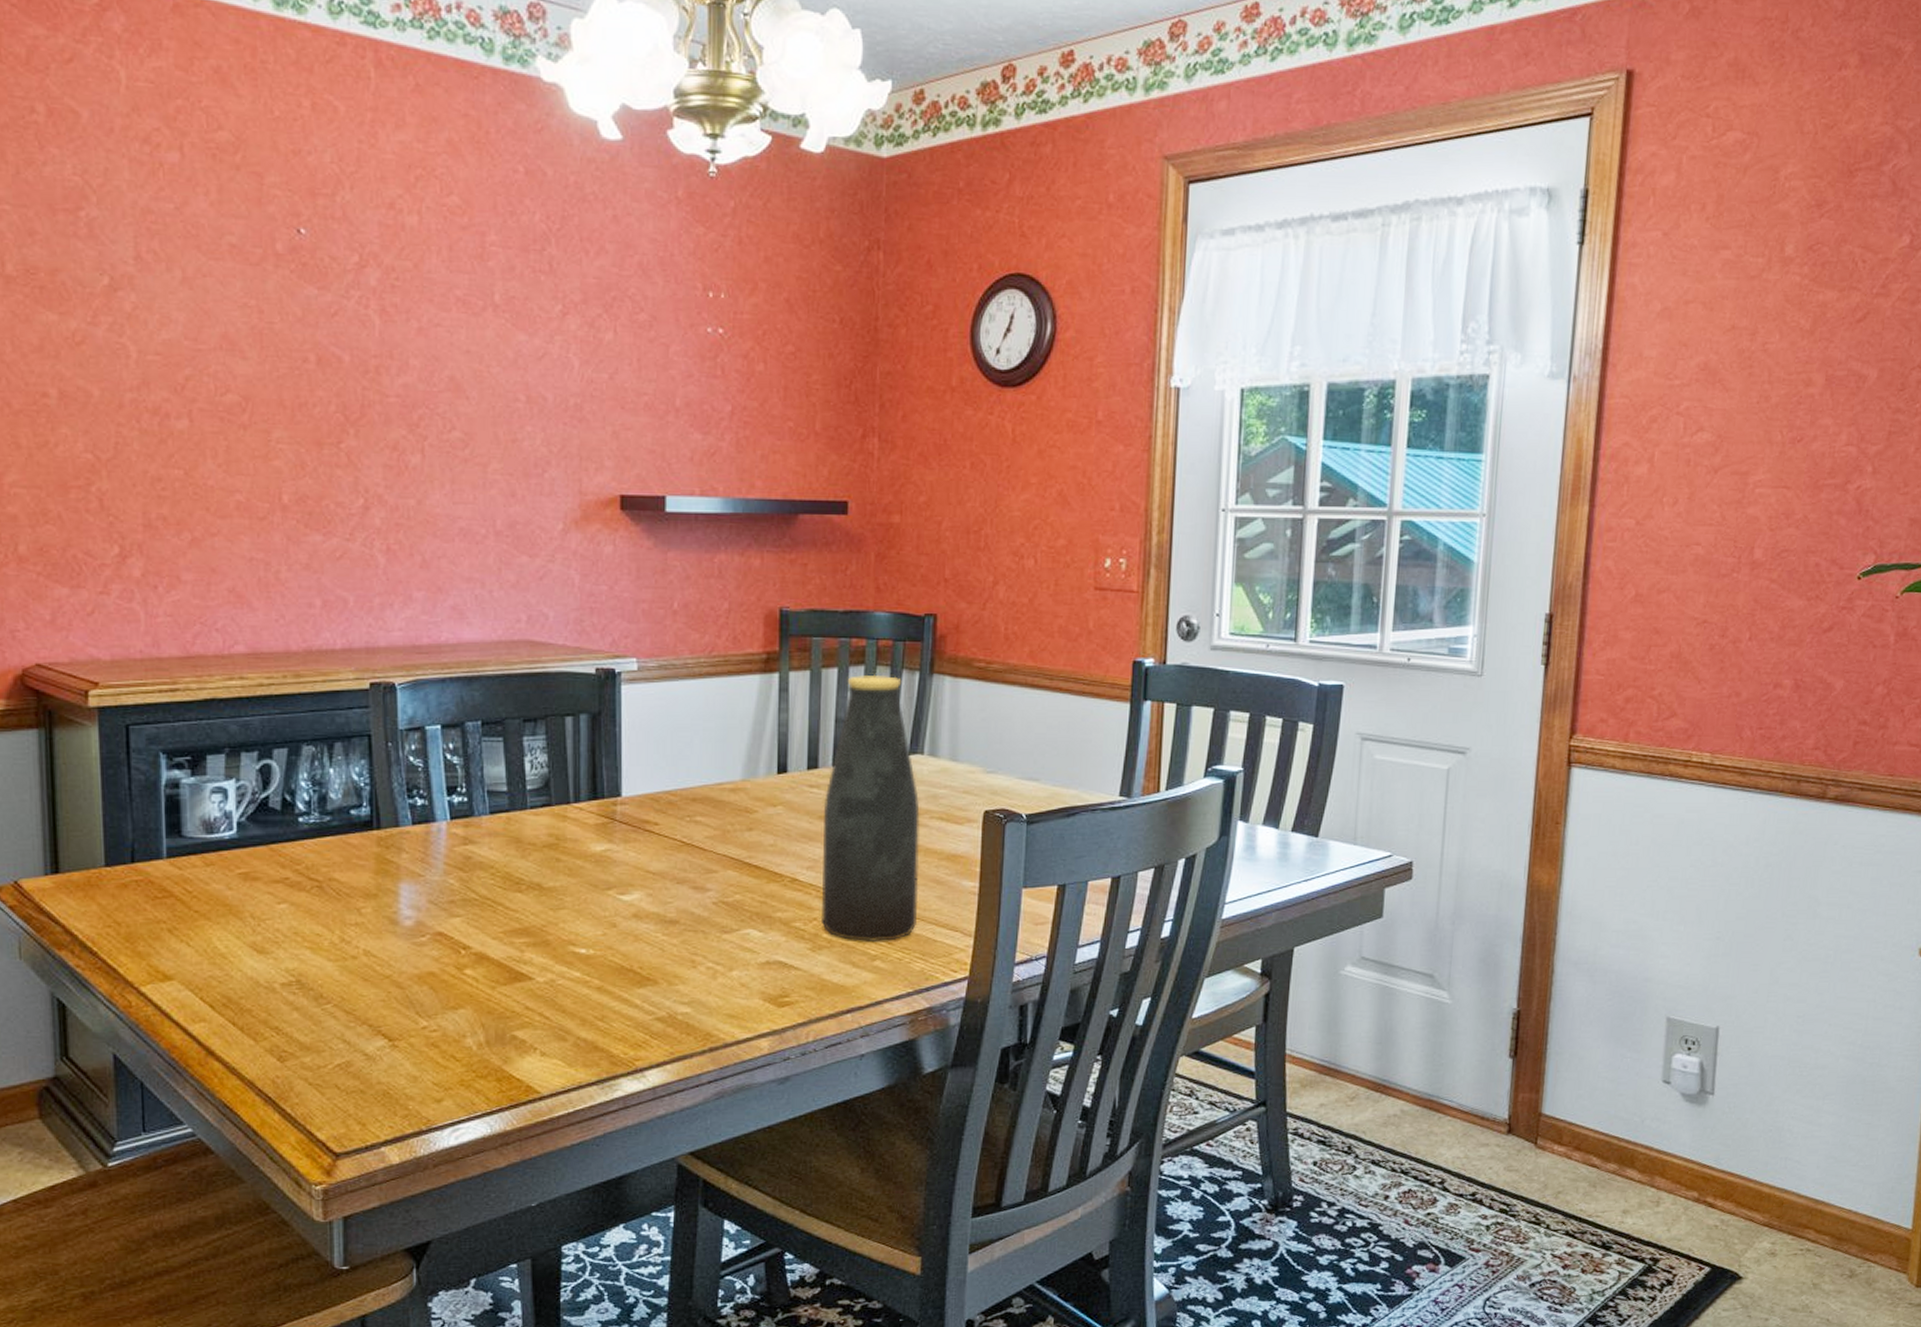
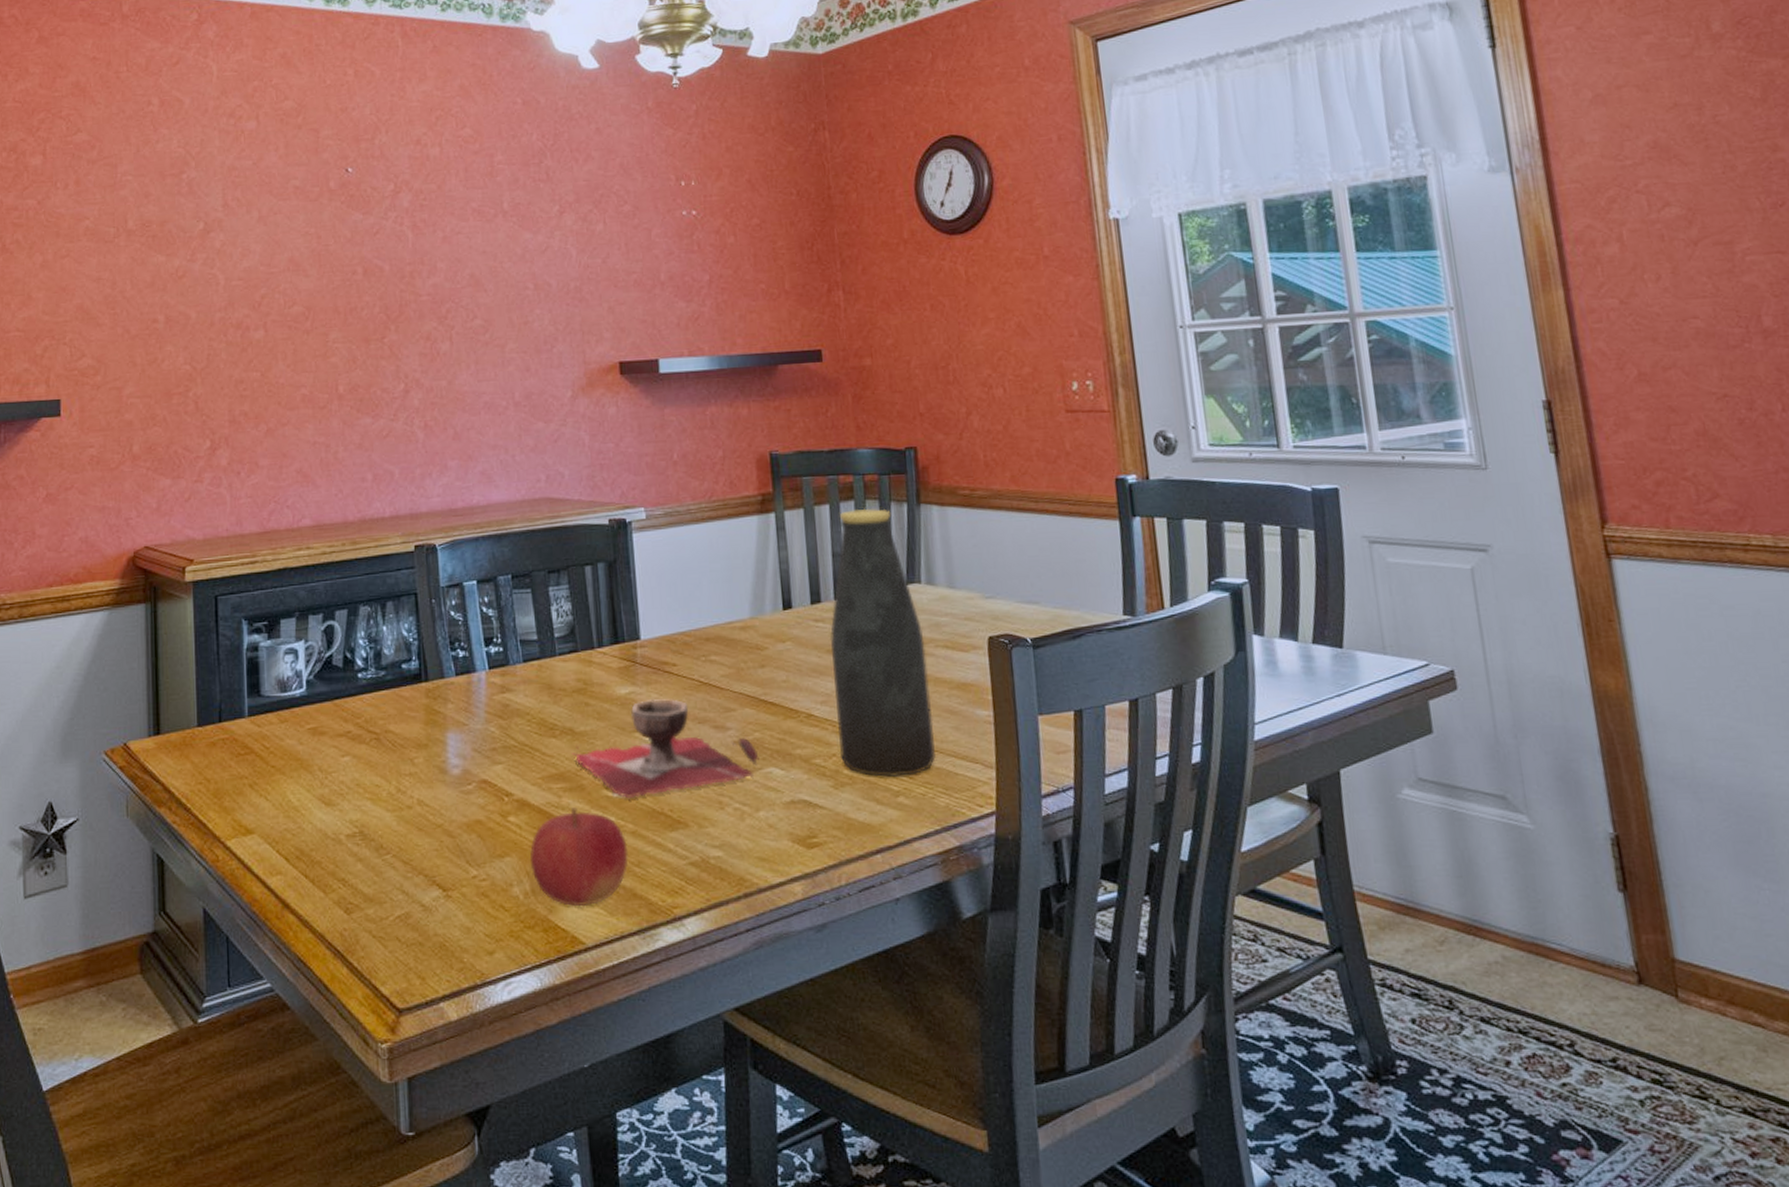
fruit: none [487,962,592,1058] -> present [530,807,628,907]
decorative bowl: none [538,857,738,954] -> present [572,698,759,798]

